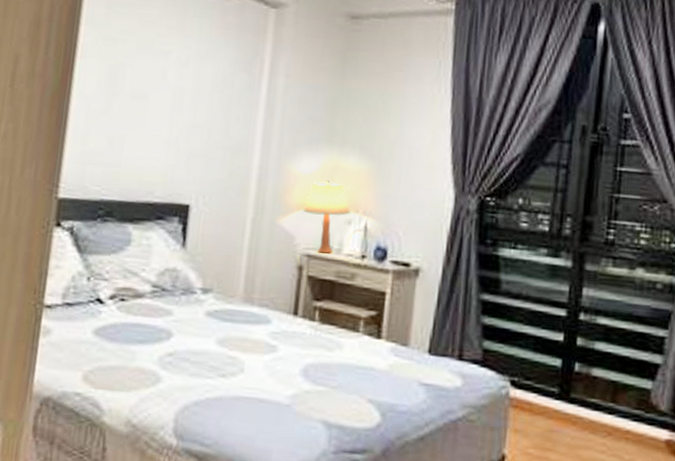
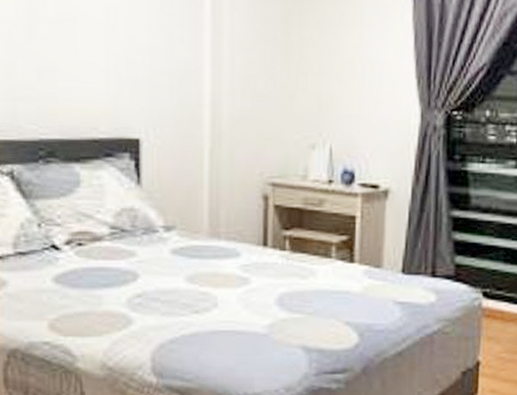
table lamp: present [303,180,350,255] -> none [263,103,313,182]

